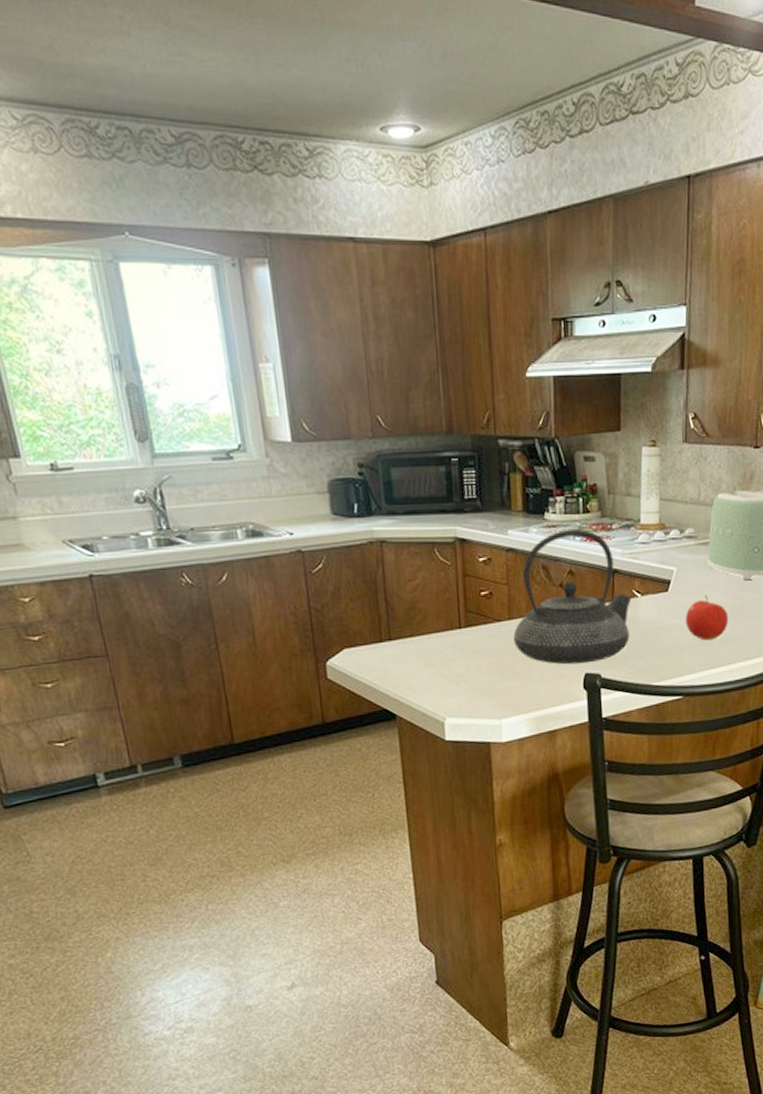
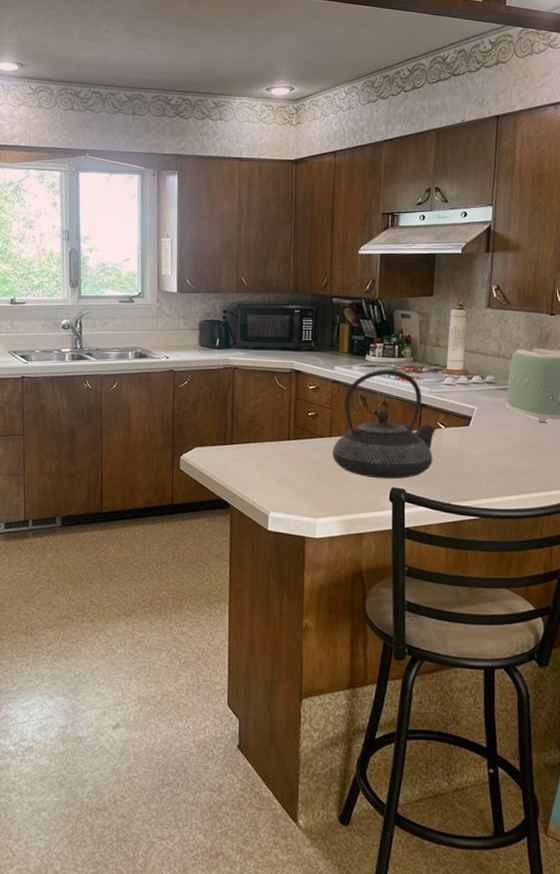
fruit: present [685,595,729,641] -> none [483,431,524,471]

